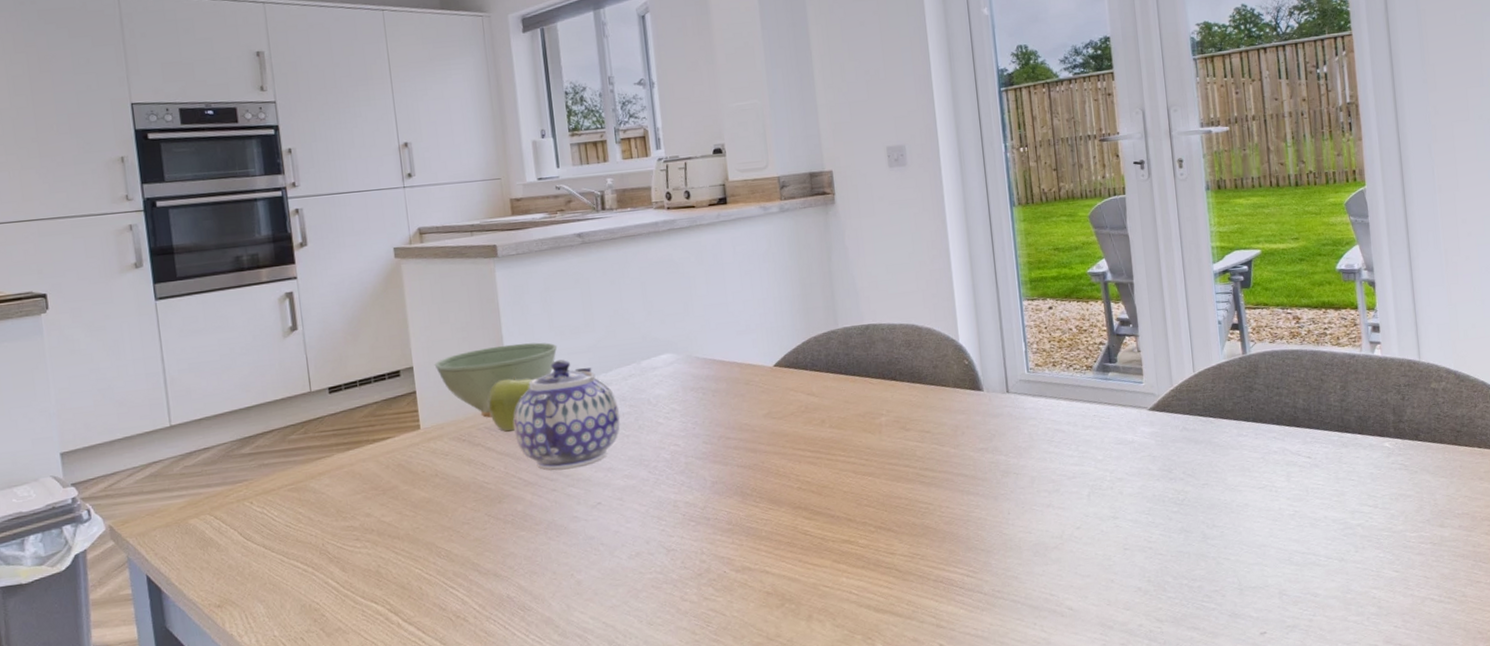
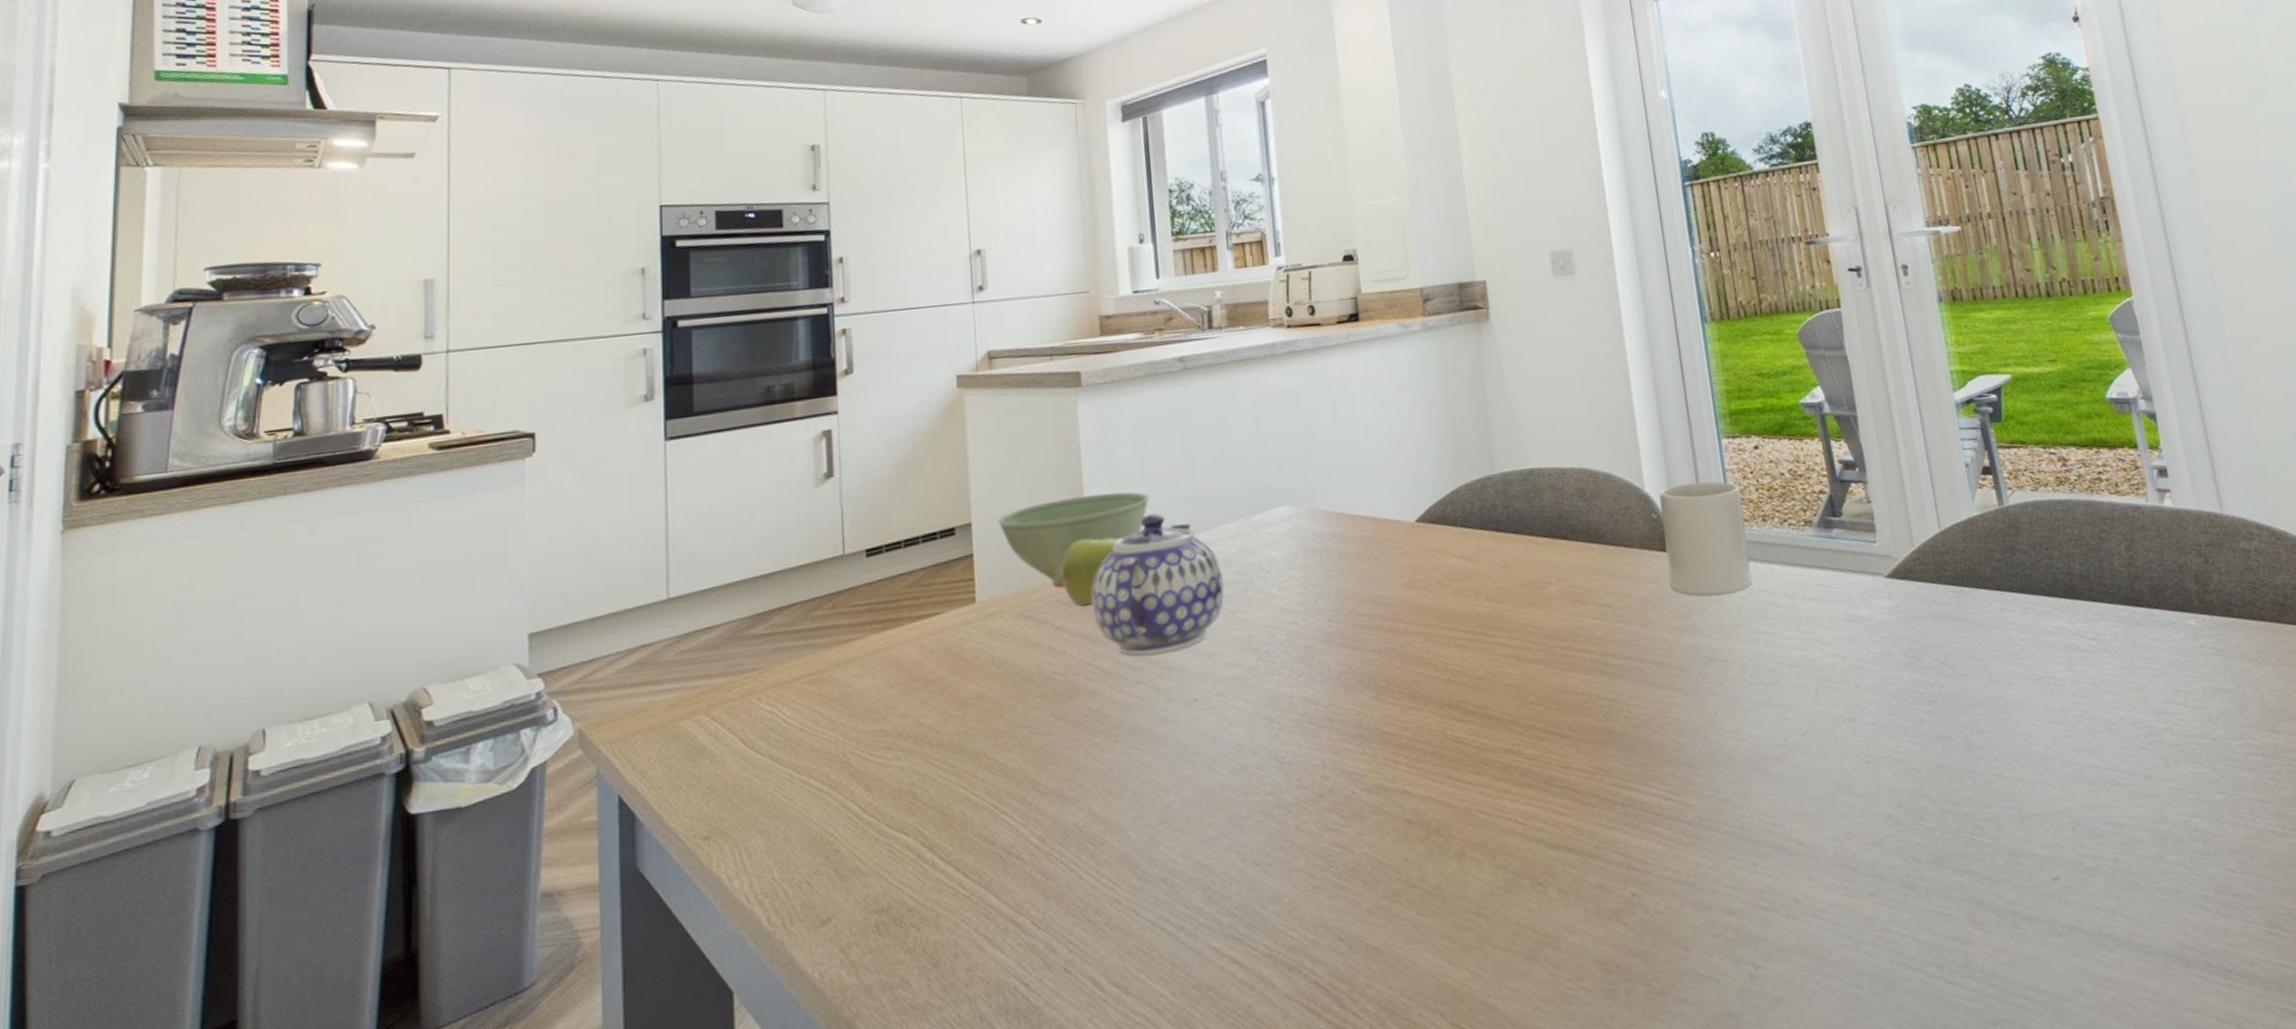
mug: none [971,334,1042,425] -> present [1659,481,1752,597]

